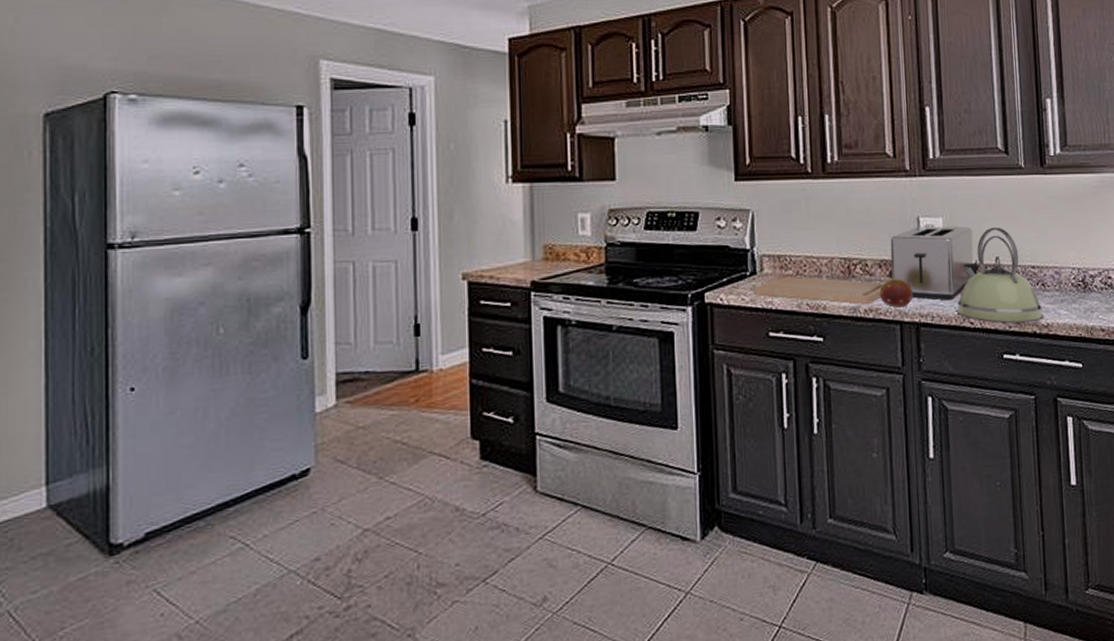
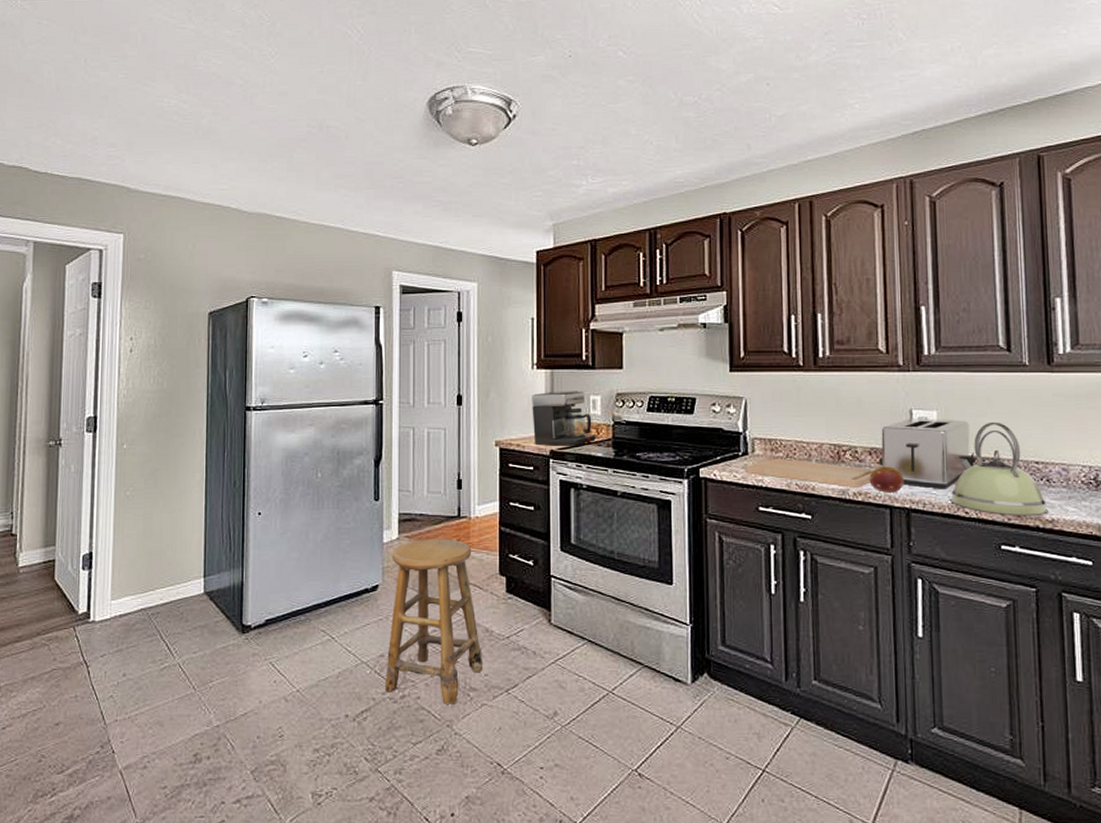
step stool: none [323,400,454,609] -> present [386,538,483,705]
coffee maker: none [507,208,586,276] -> present [532,391,596,446]

